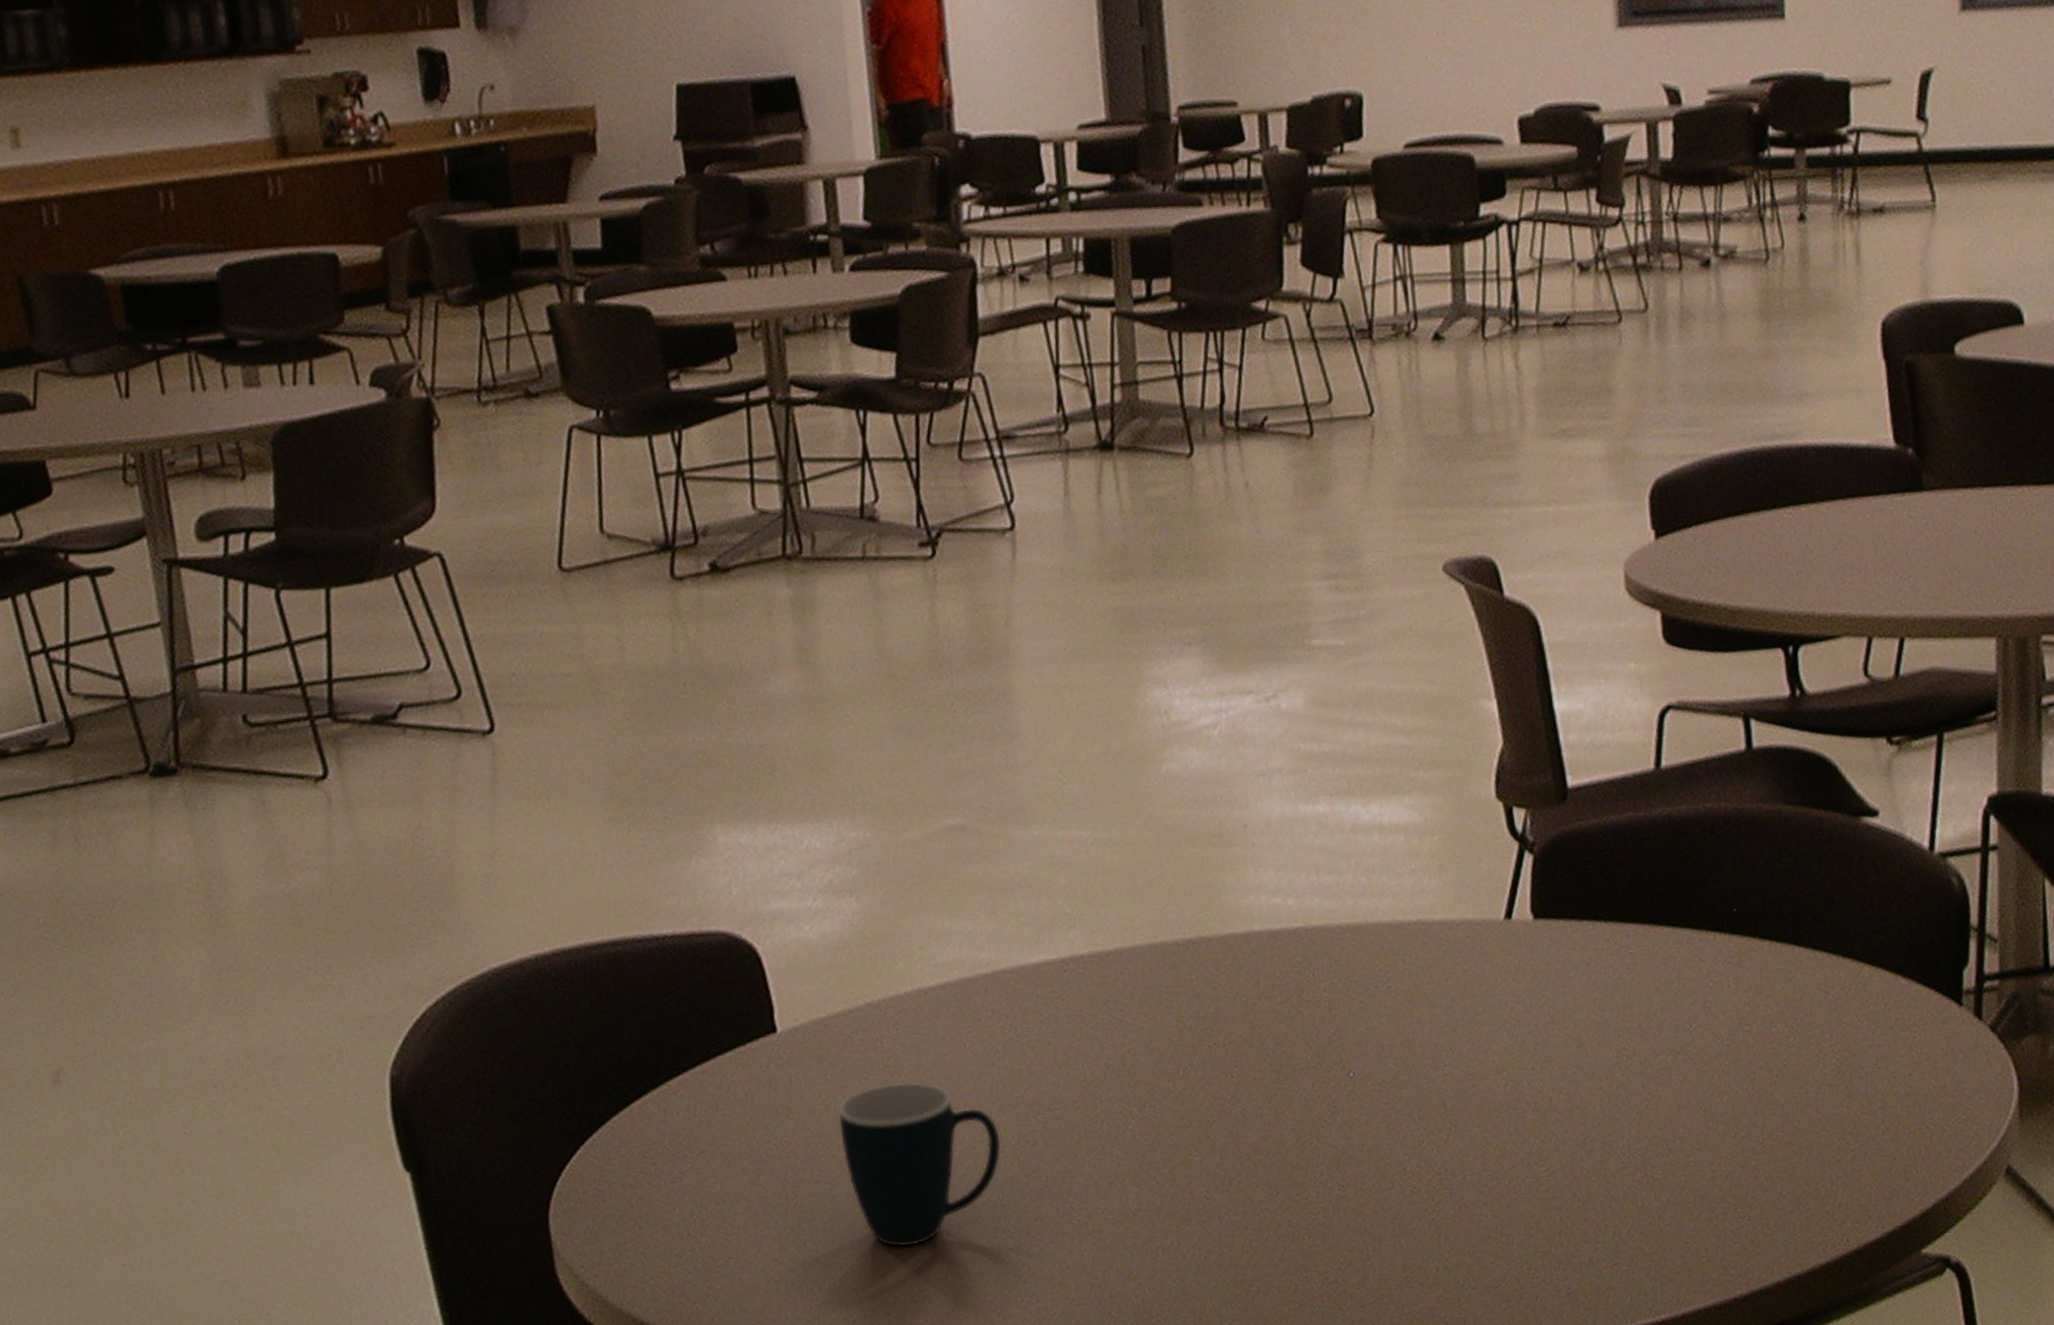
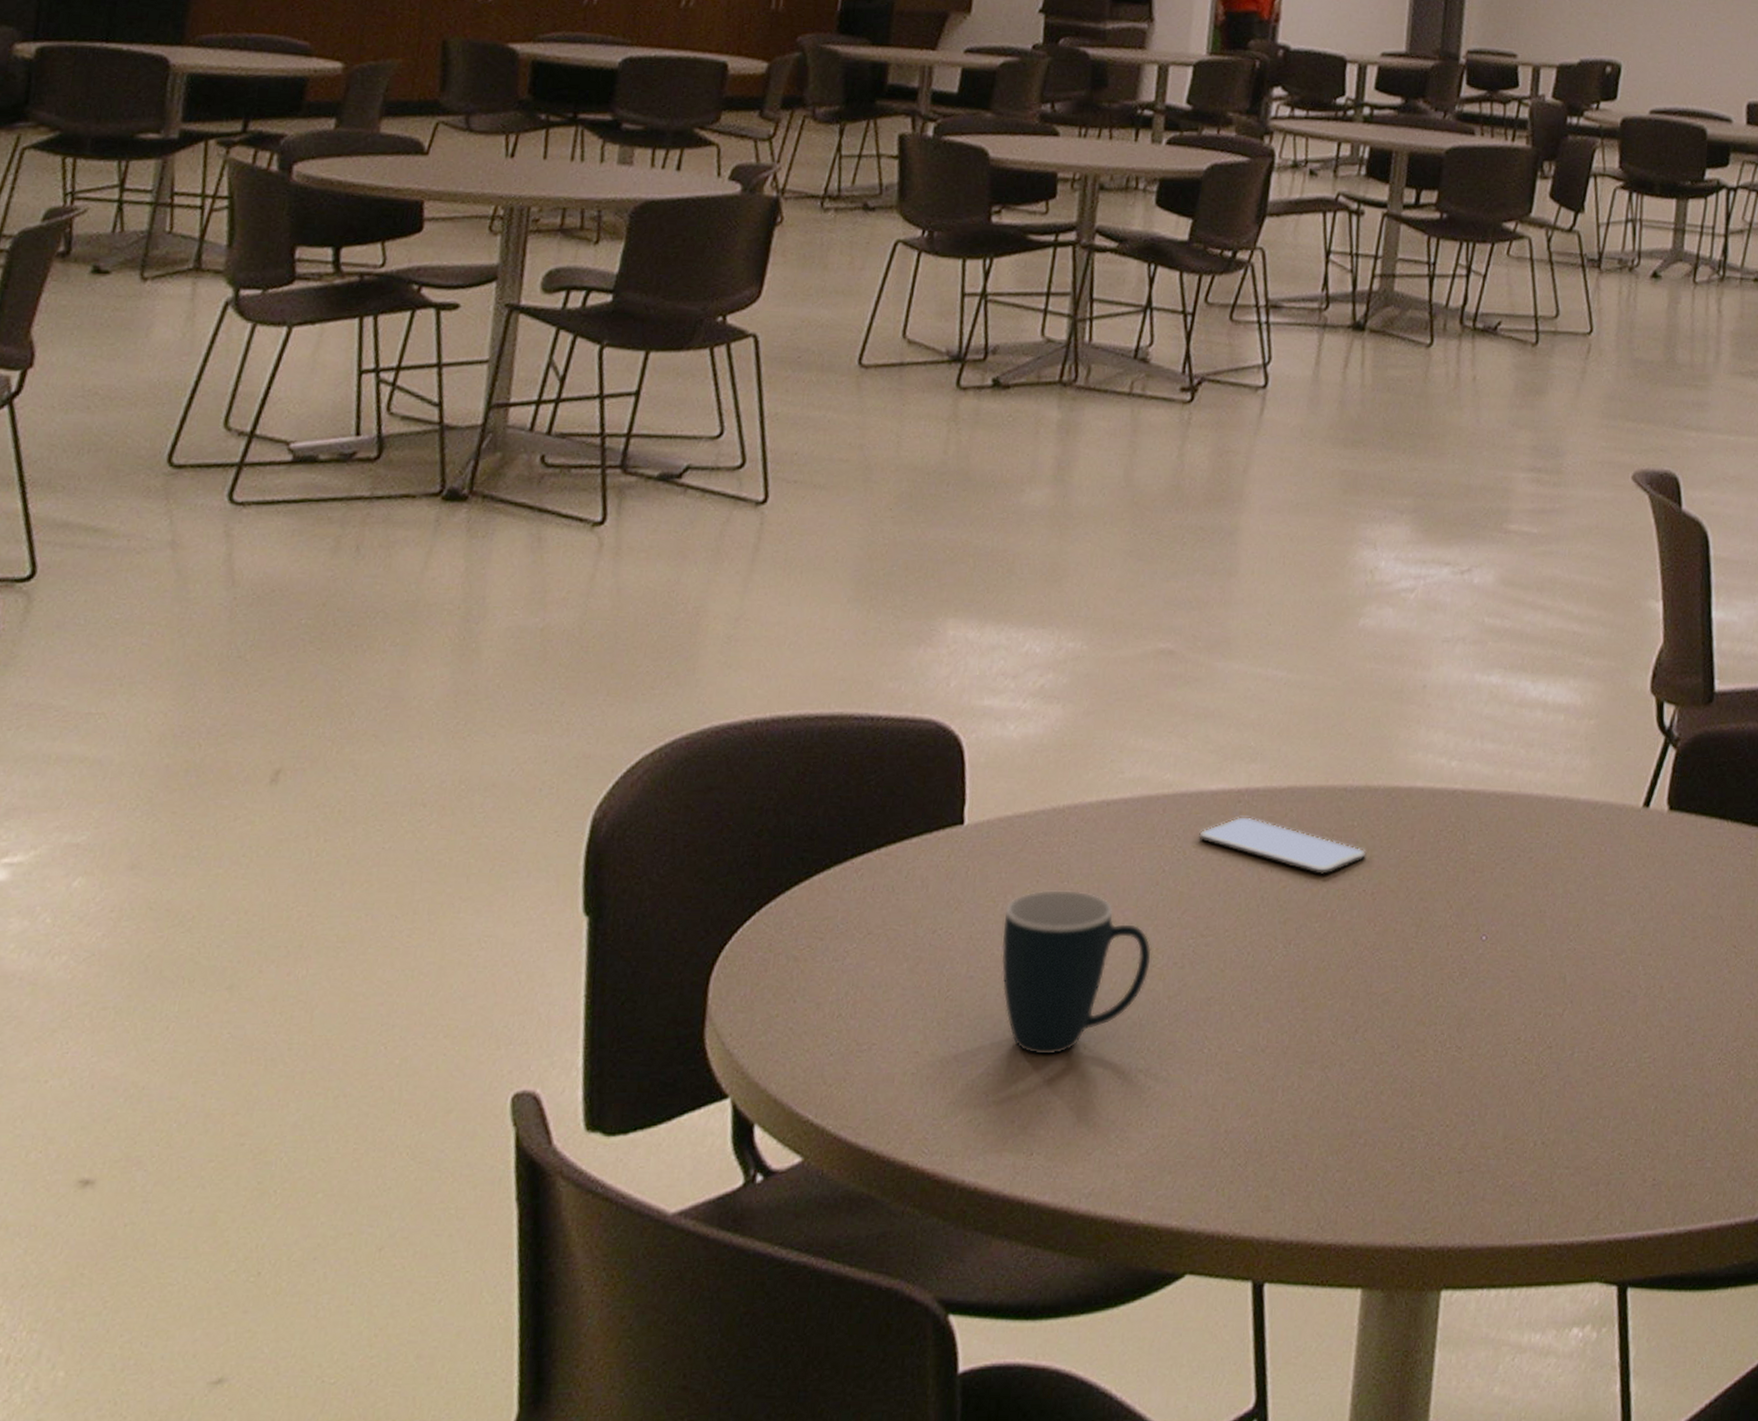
smartphone: none [1027,986,1211,1034] -> present [1198,817,1367,875]

